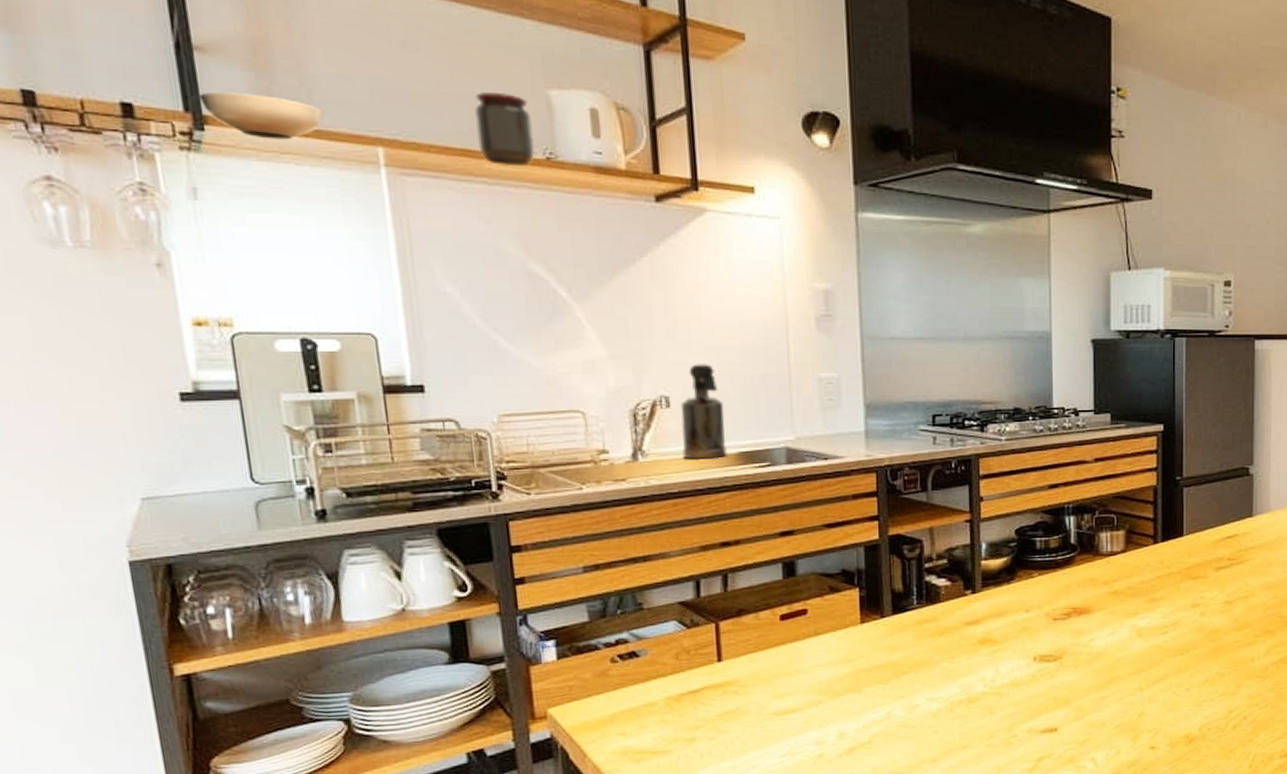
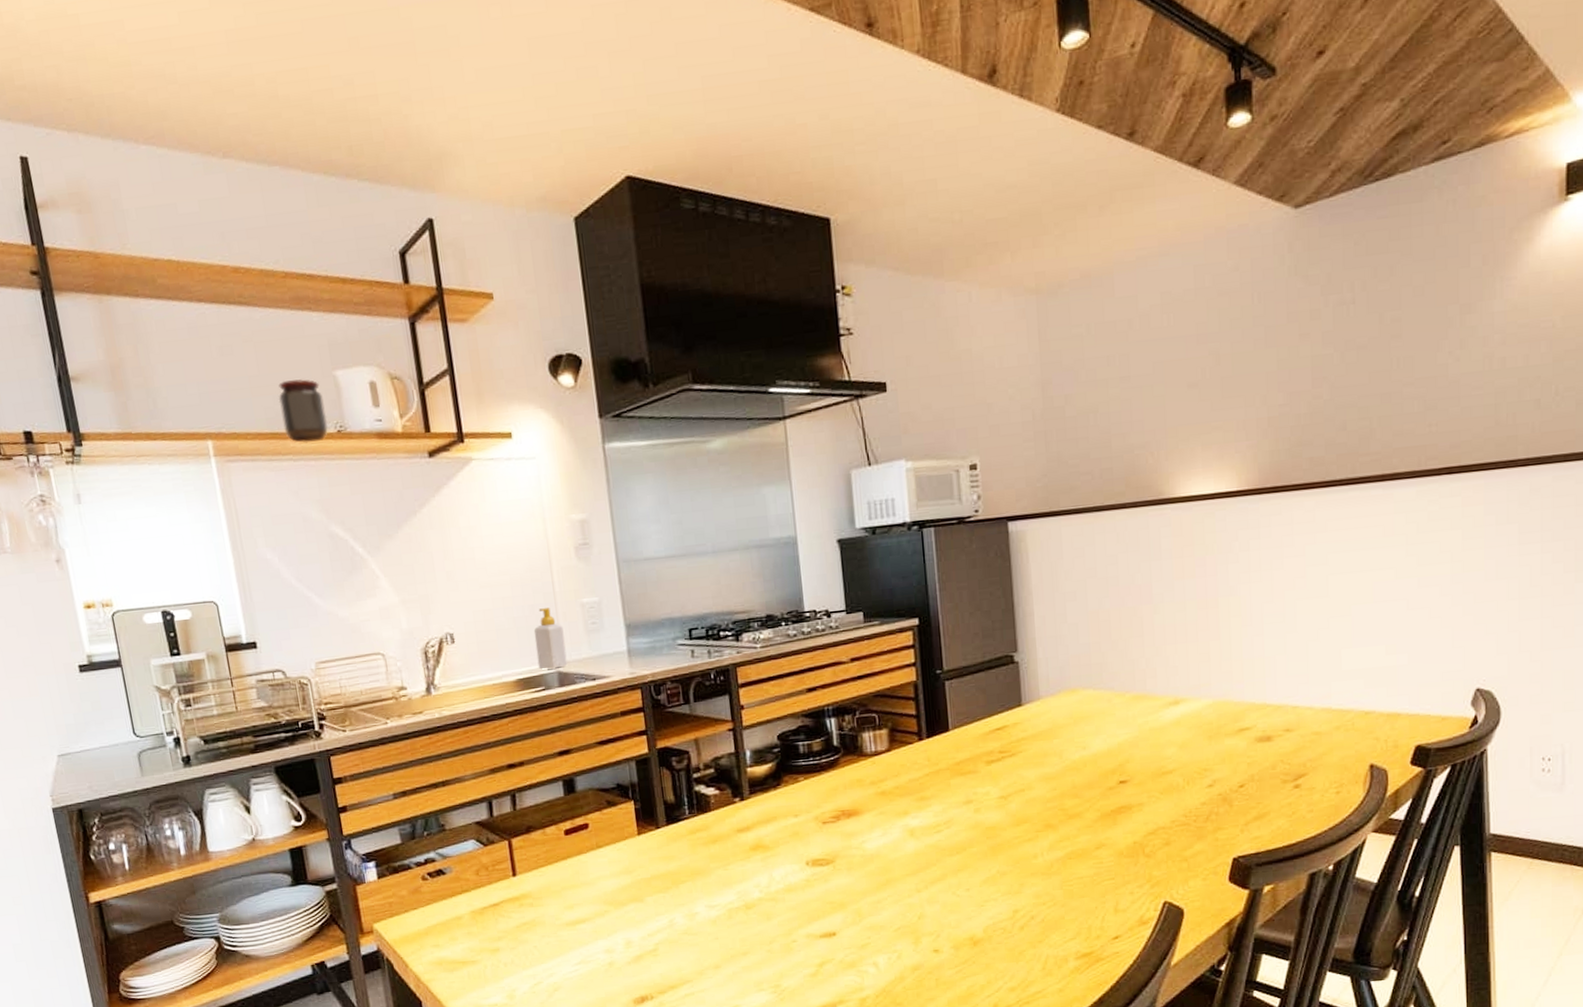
bowl: present [198,91,324,140] -> none [76,410,166,446]
spray bottle: present [680,364,727,459] -> none [463,600,507,689]
soap bottle: none [762,379,798,444] -> present [533,608,568,670]

